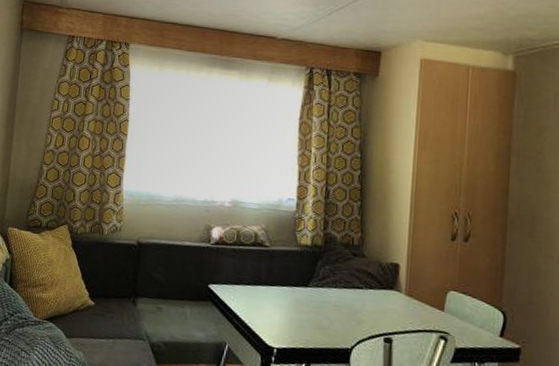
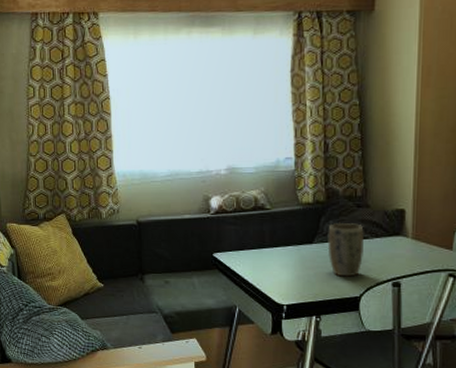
plant pot: none [322,268,359,327] -> present [327,222,364,277]

